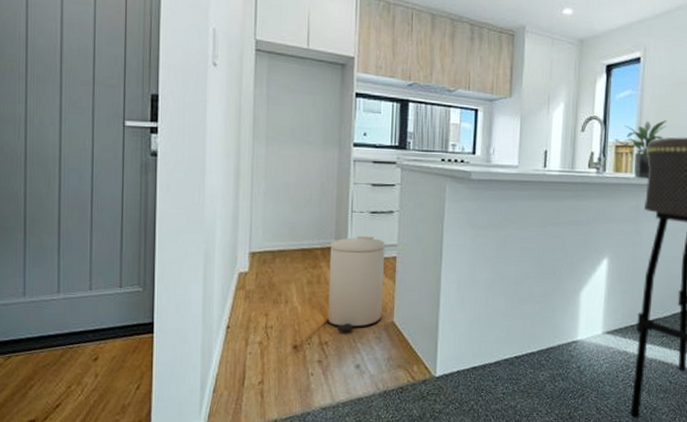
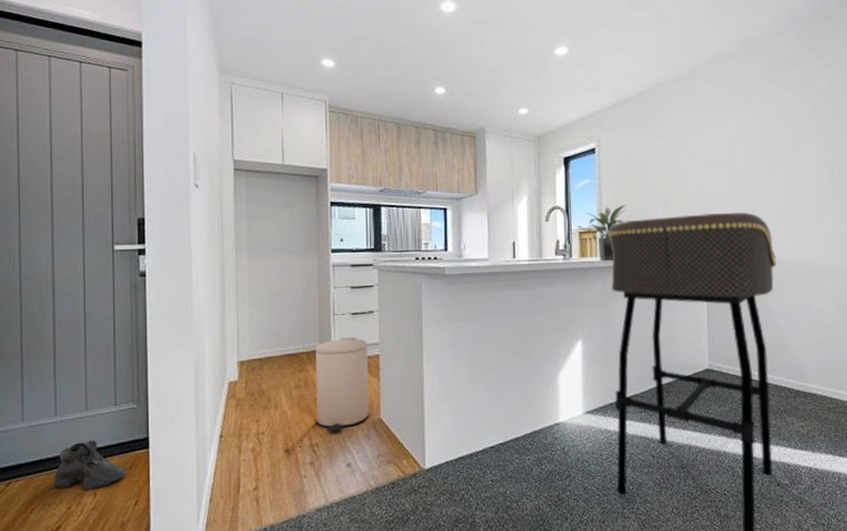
shoe: none [54,321,128,371] -> present [53,440,125,490]

